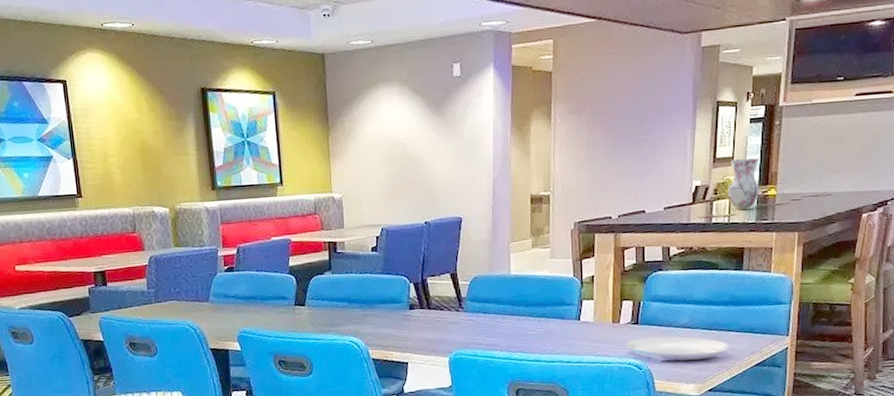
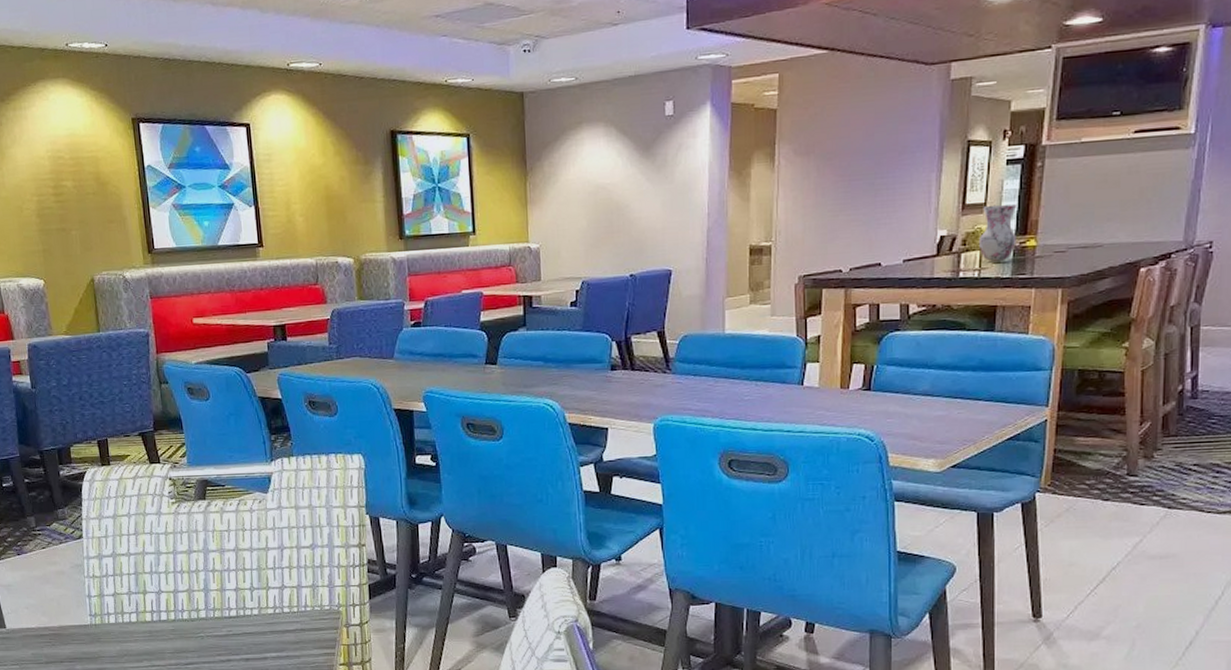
plate: present [625,336,730,361] -> none [855,404,978,432]

